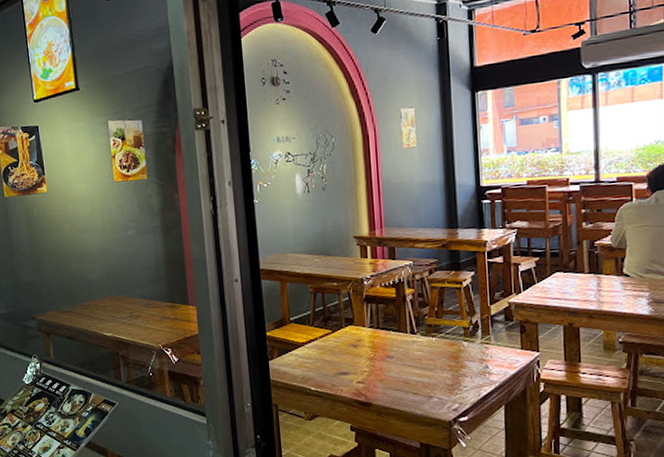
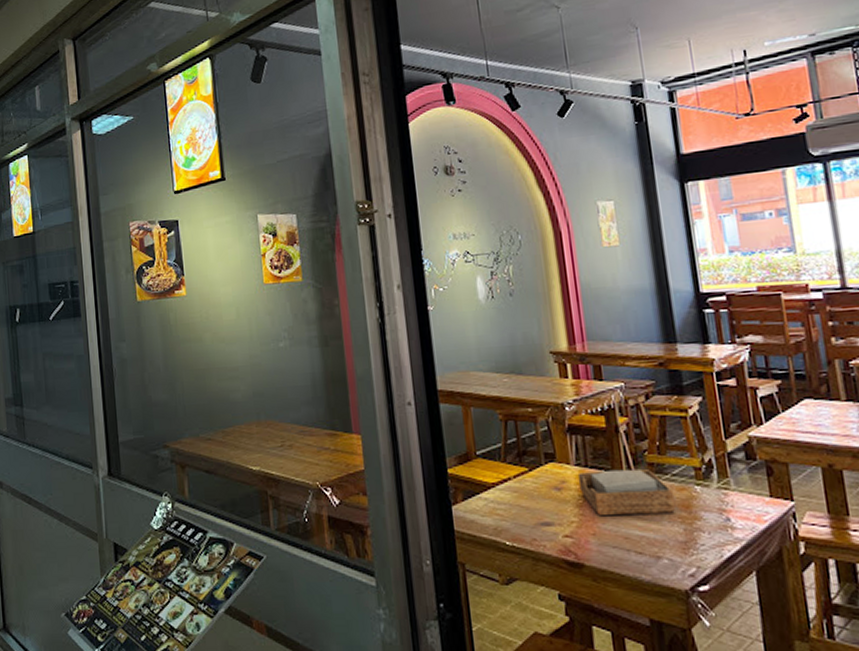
napkin holder: none [370,329,447,367] -> present [577,468,676,517]

